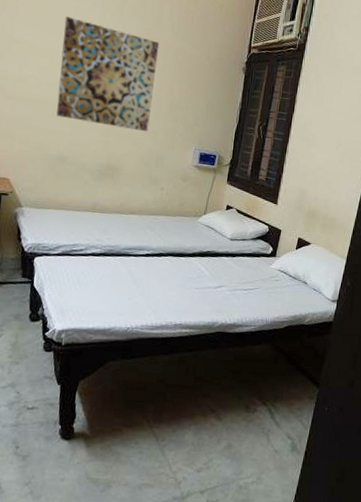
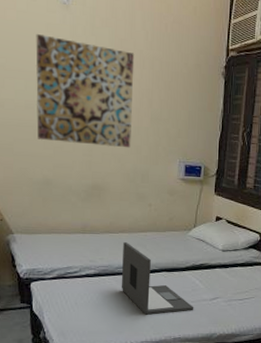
laptop: none [125,223,198,299] -> present [121,241,194,315]

